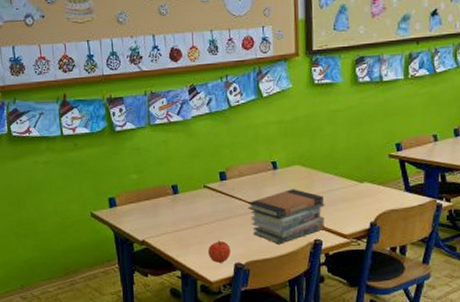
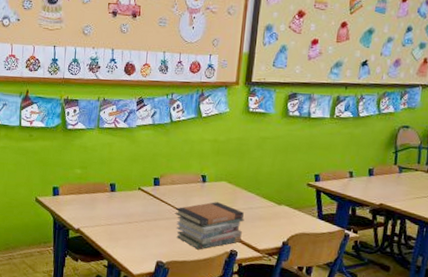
apple: present [207,240,230,263] -> none [134,238,154,259]

